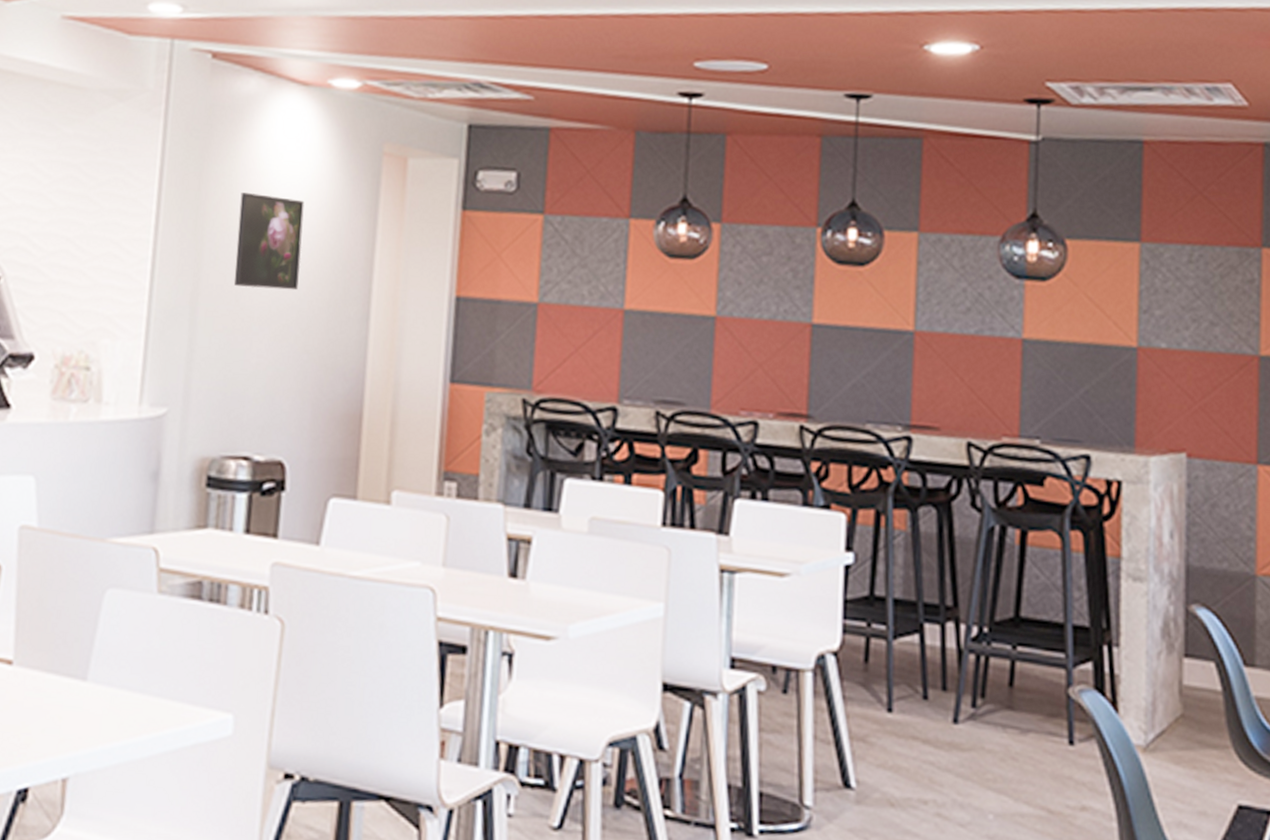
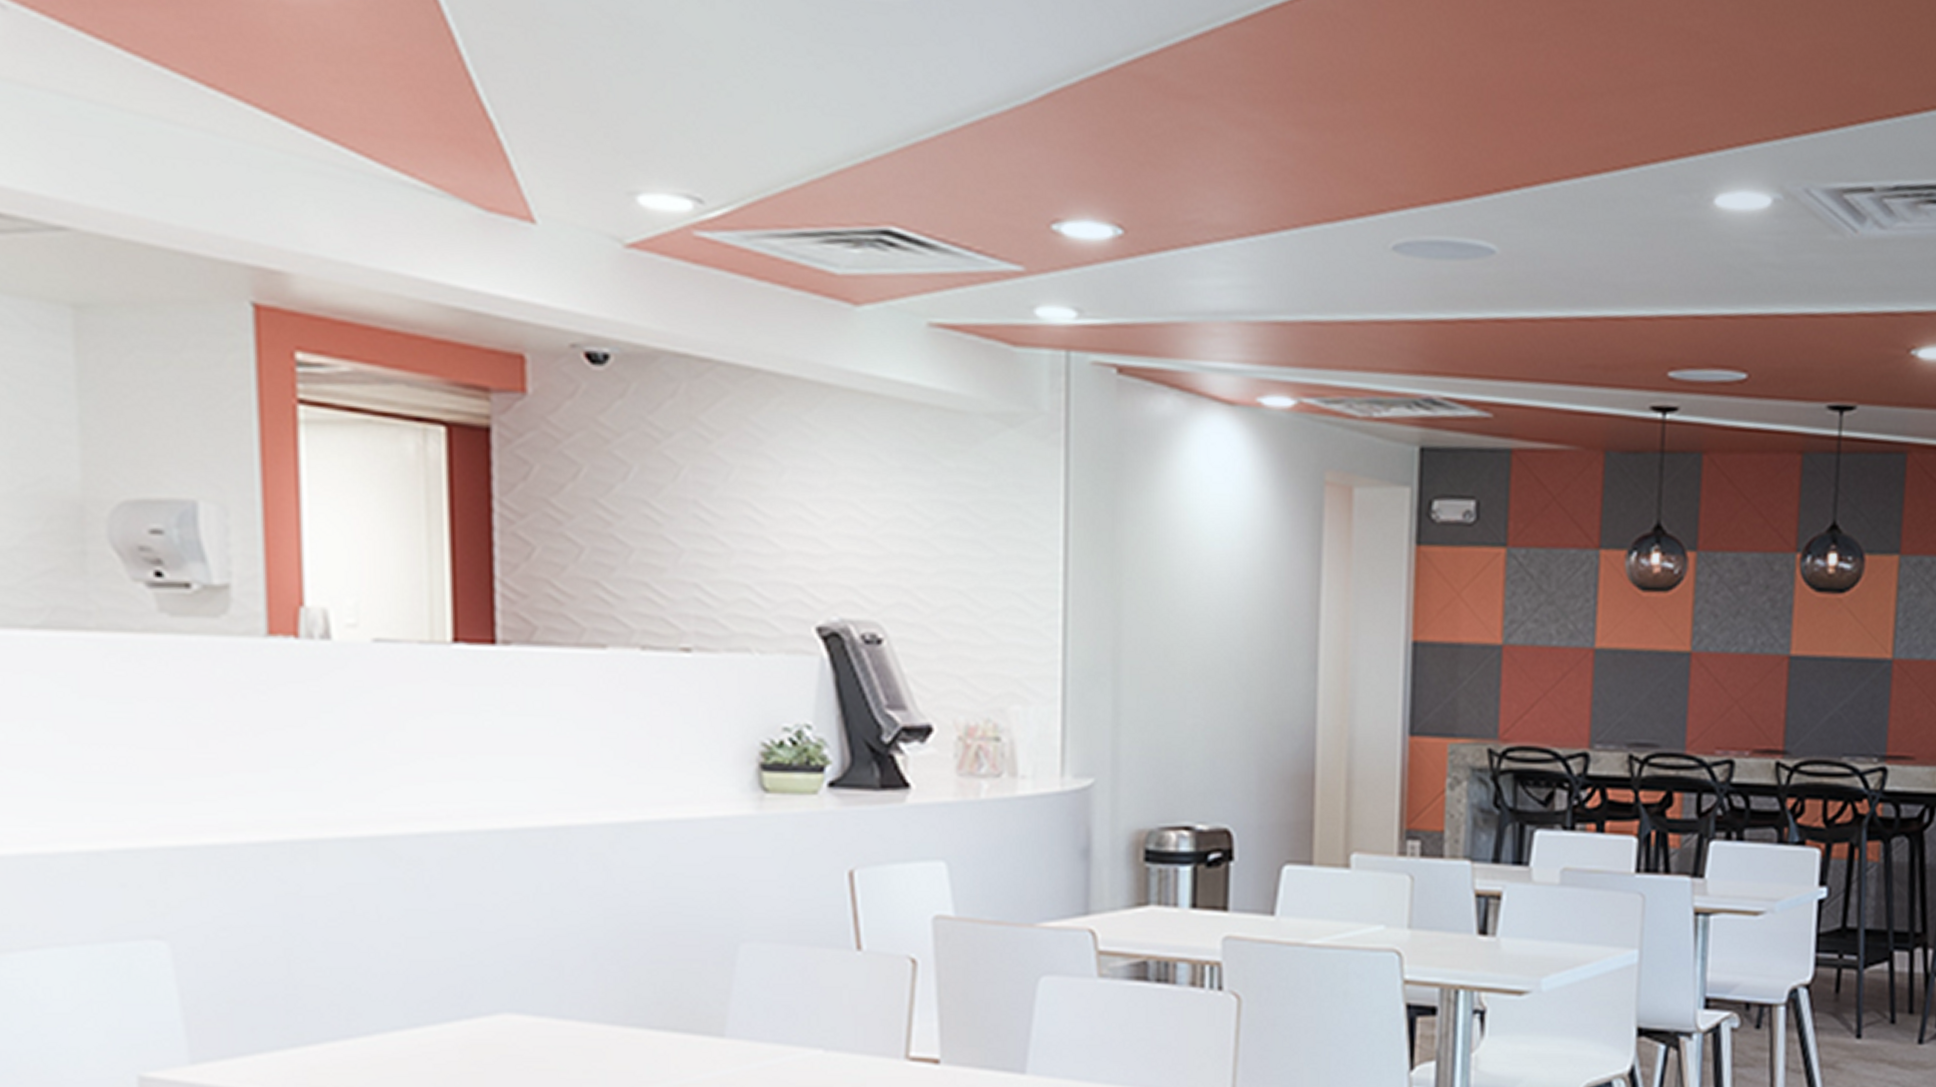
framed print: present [233,192,305,291] -> none [1161,532,1237,642]

